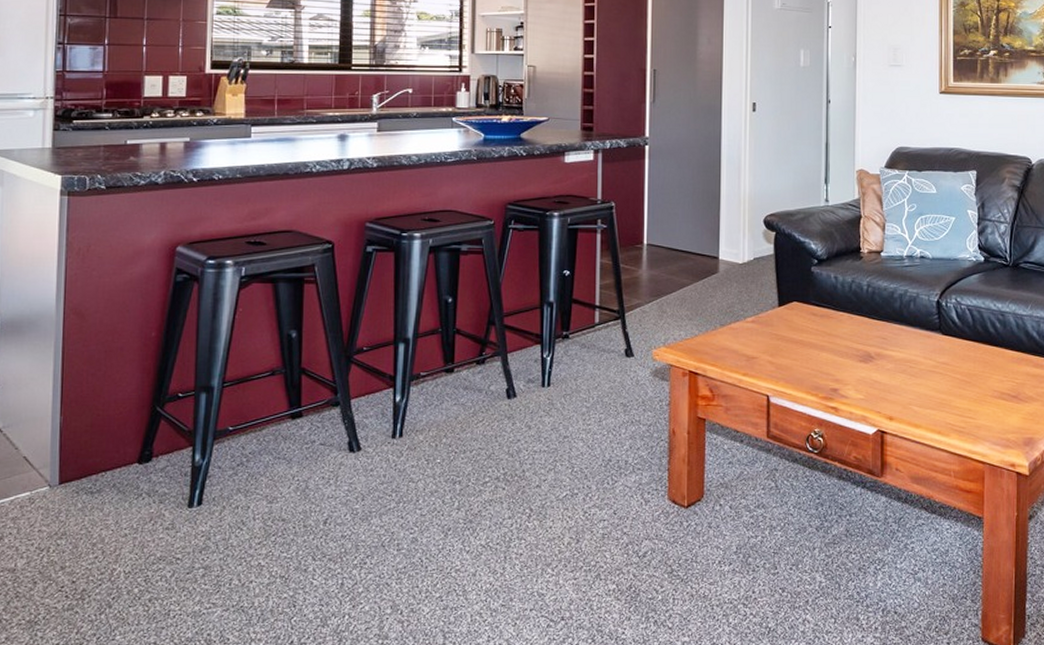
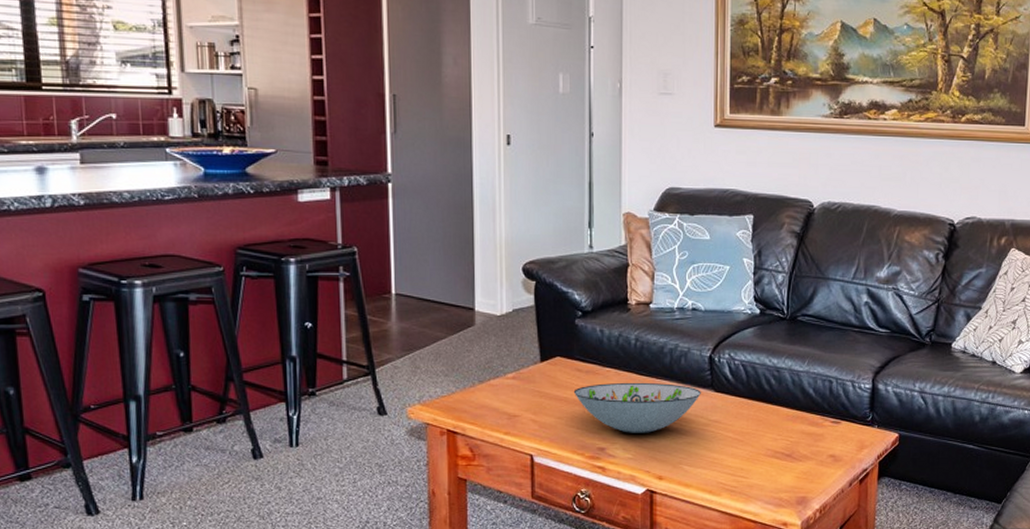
decorative bowl: none [808,325,929,375] -> present [573,382,701,433]

